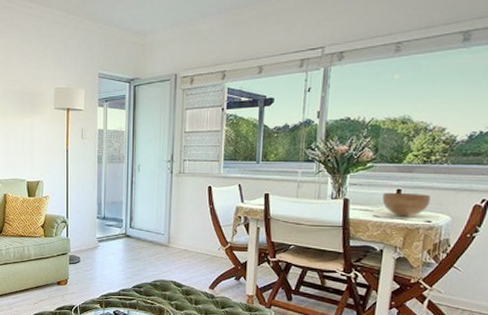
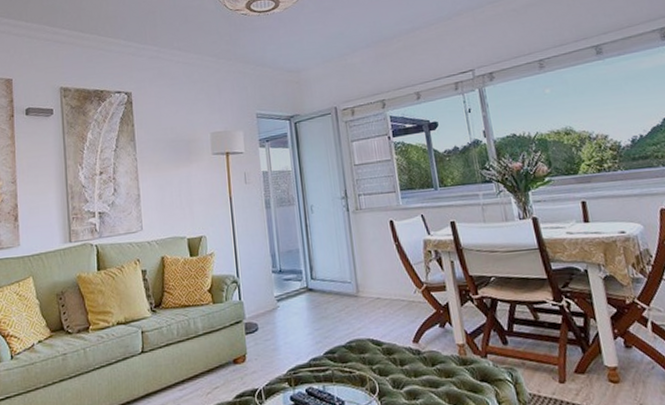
bowl: present [382,192,431,217] -> none [569,203,618,231]

